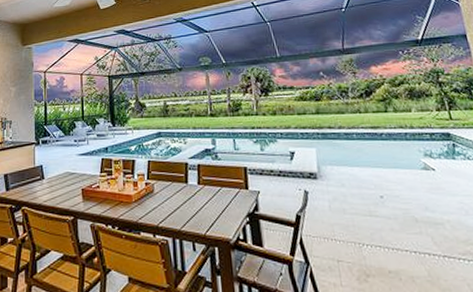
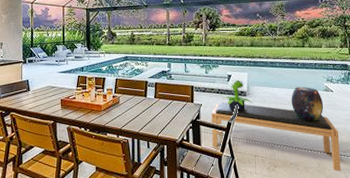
bench: none [273,188,463,283] -> present [212,102,341,172]
potted plant: none [285,158,327,199] -> present [222,80,253,111]
decorative urn: none [378,164,425,211] -> present [291,87,324,121]

